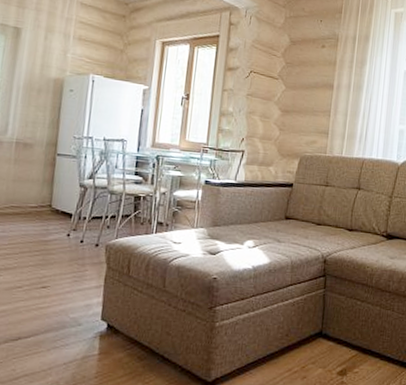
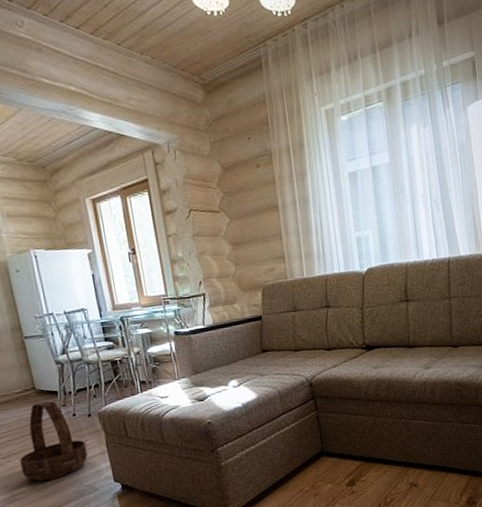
basket: none [9,221,84,304] -> present [19,400,88,482]

